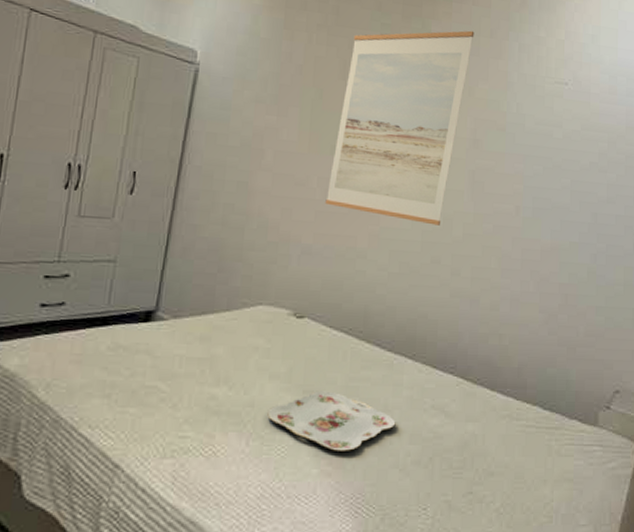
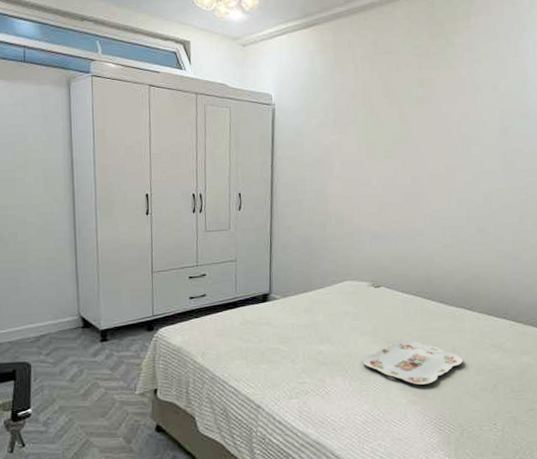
wall art: present [325,30,475,226] -> none [385,37,492,203]

